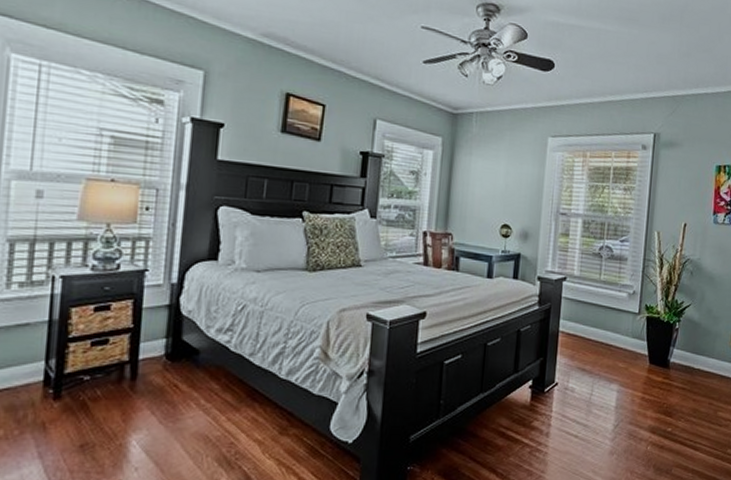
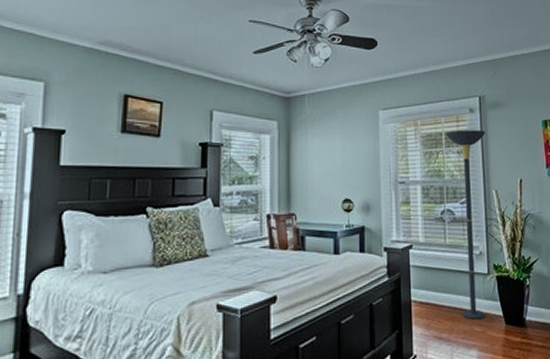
floor lamp: none [608,166,656,356] -> present [445,130,486,320]

